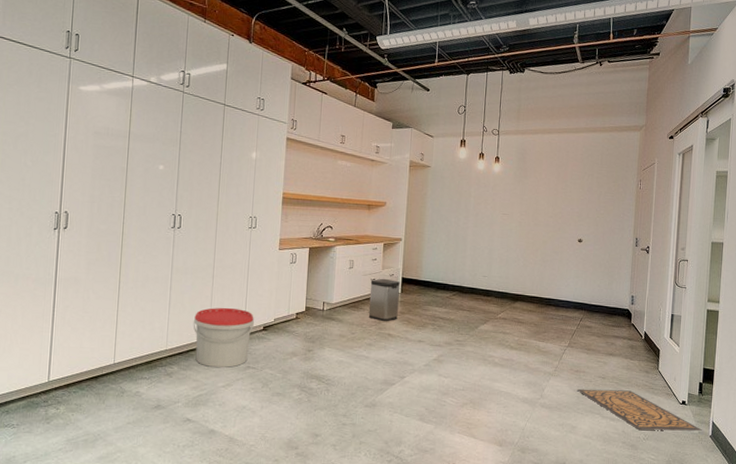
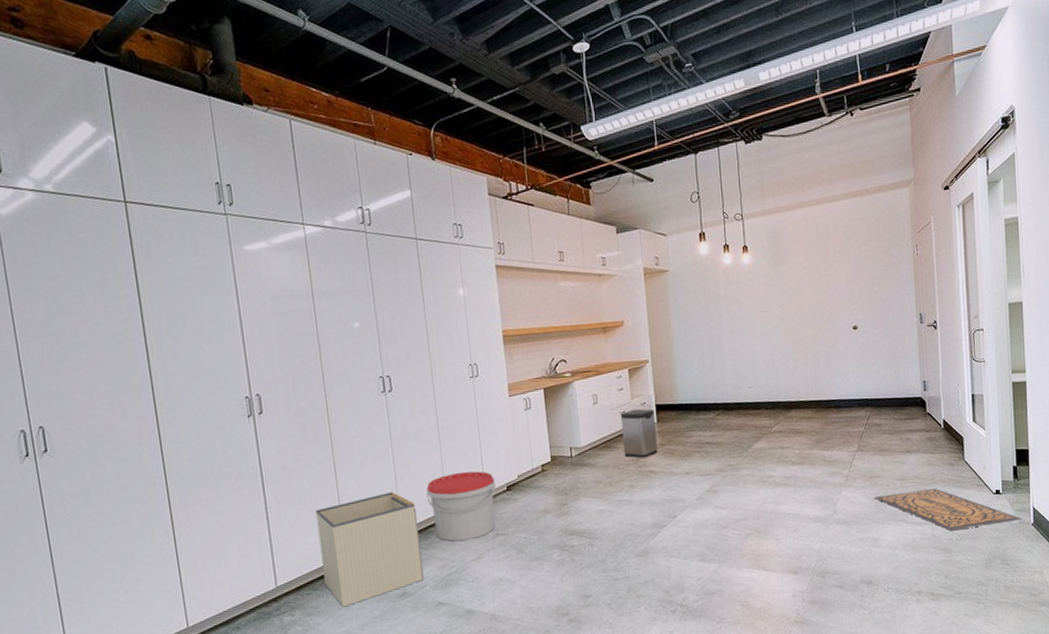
storage bin: none [91,314,183,409] -> present [315,492,425,608]

